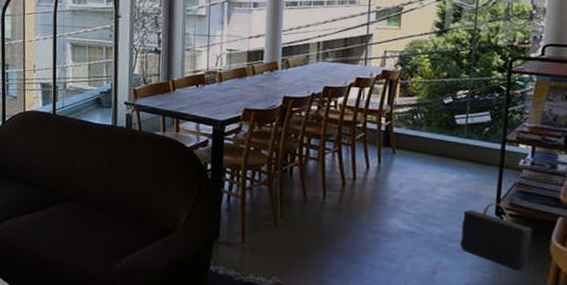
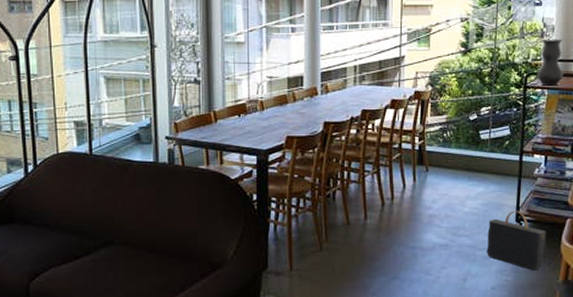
vase: none [524,21,557,72] -> present [537,39,564,86]

